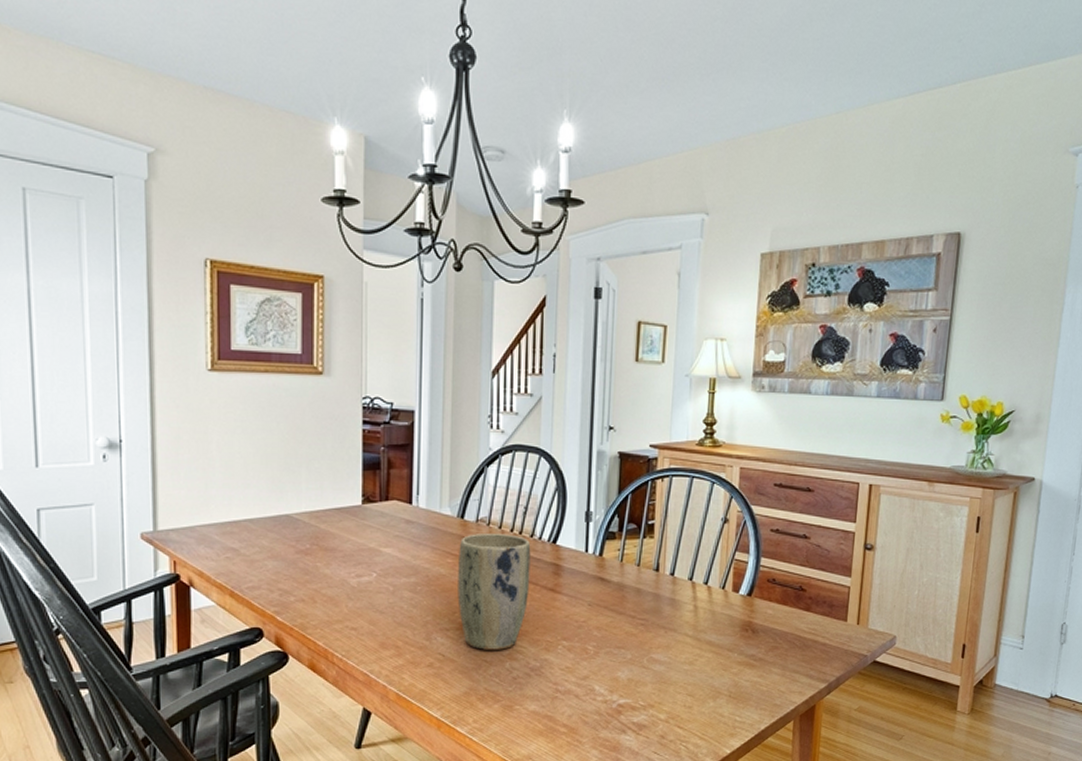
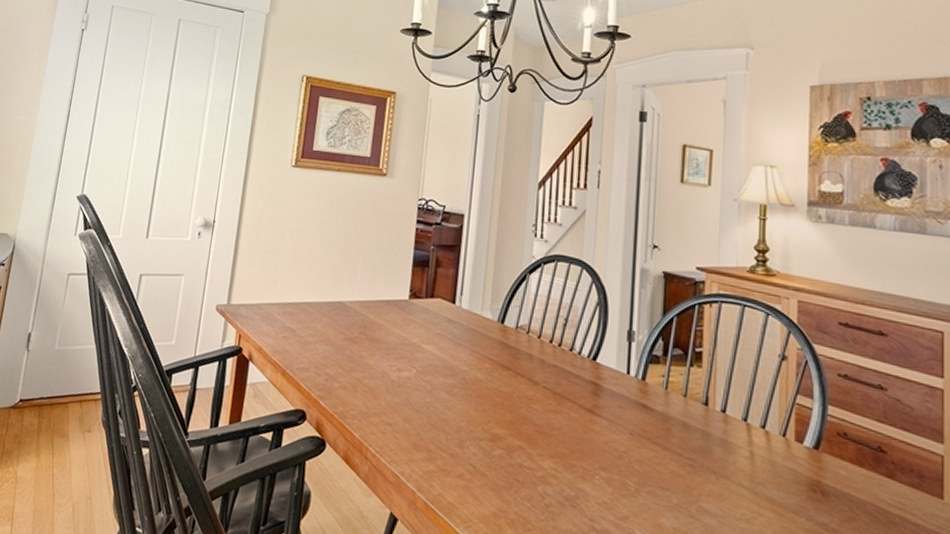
plant pot: present [457,534,531,650] -> none [492,340,570,471]

